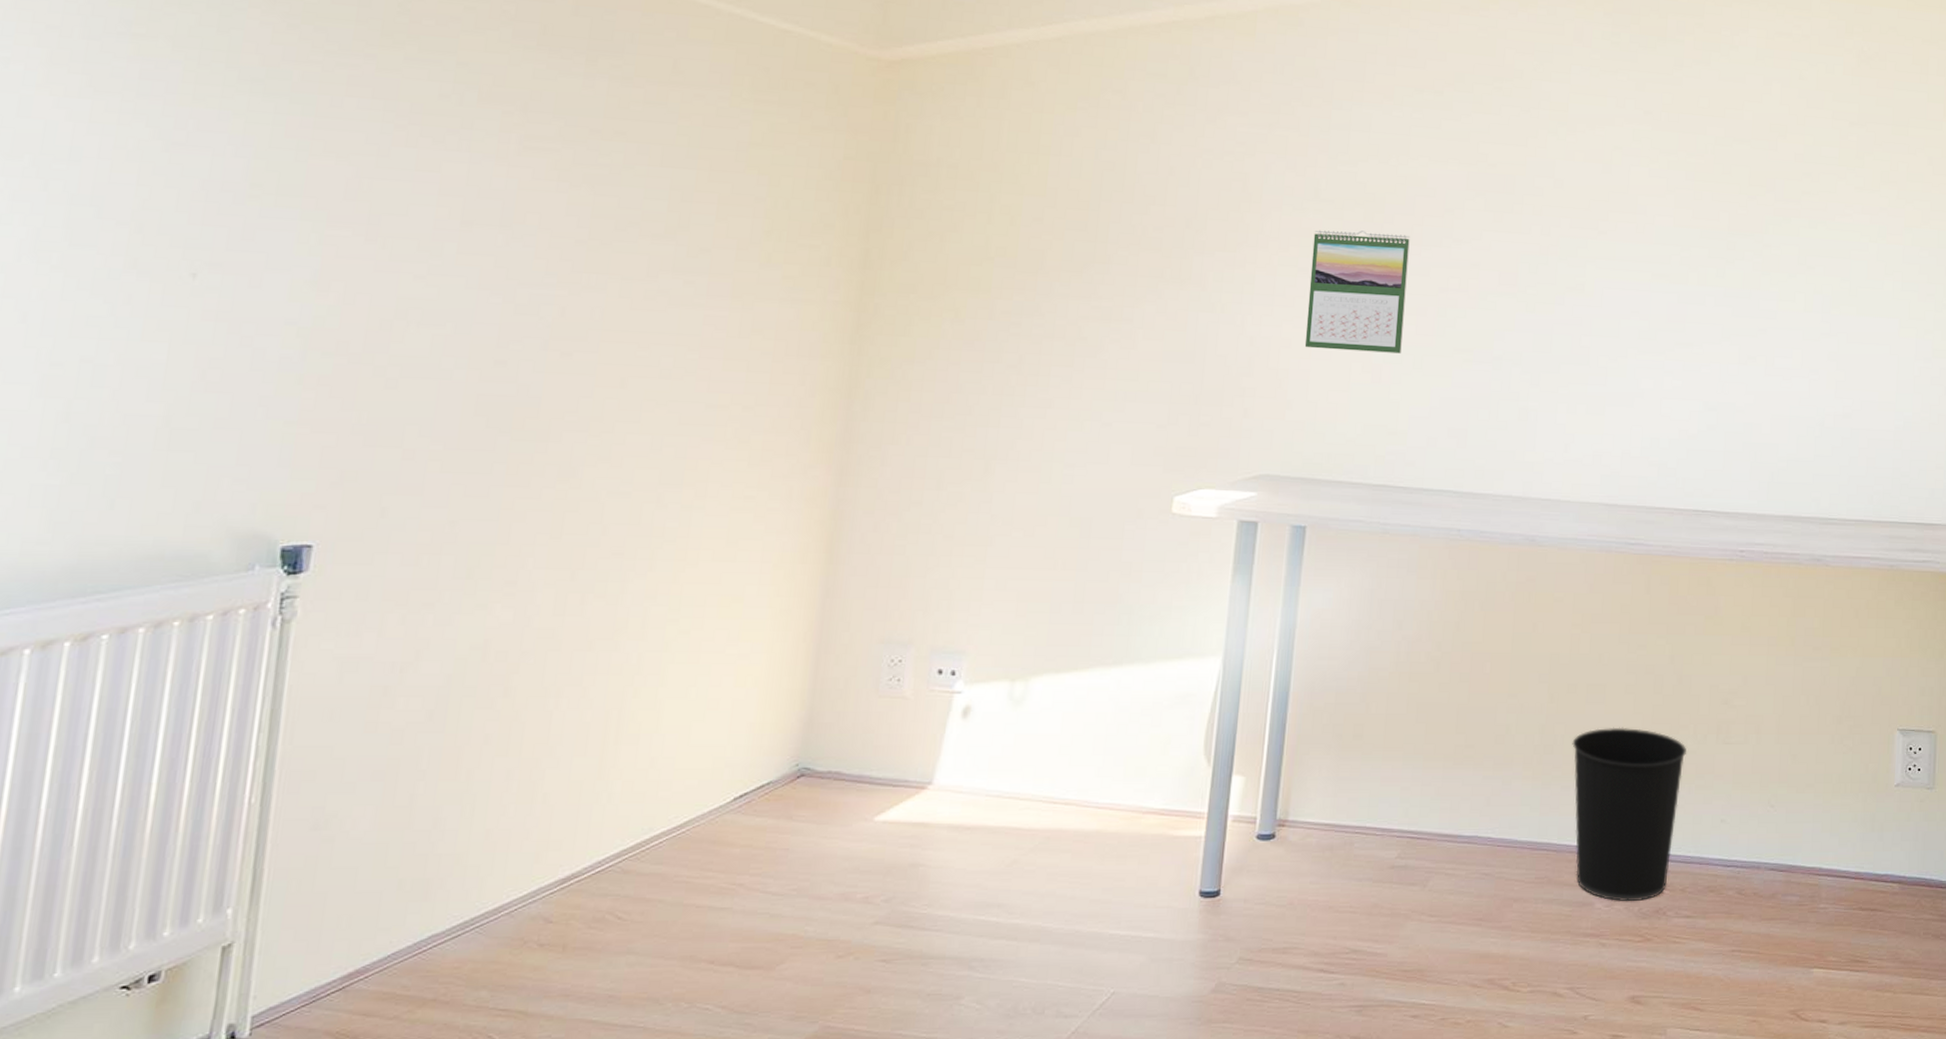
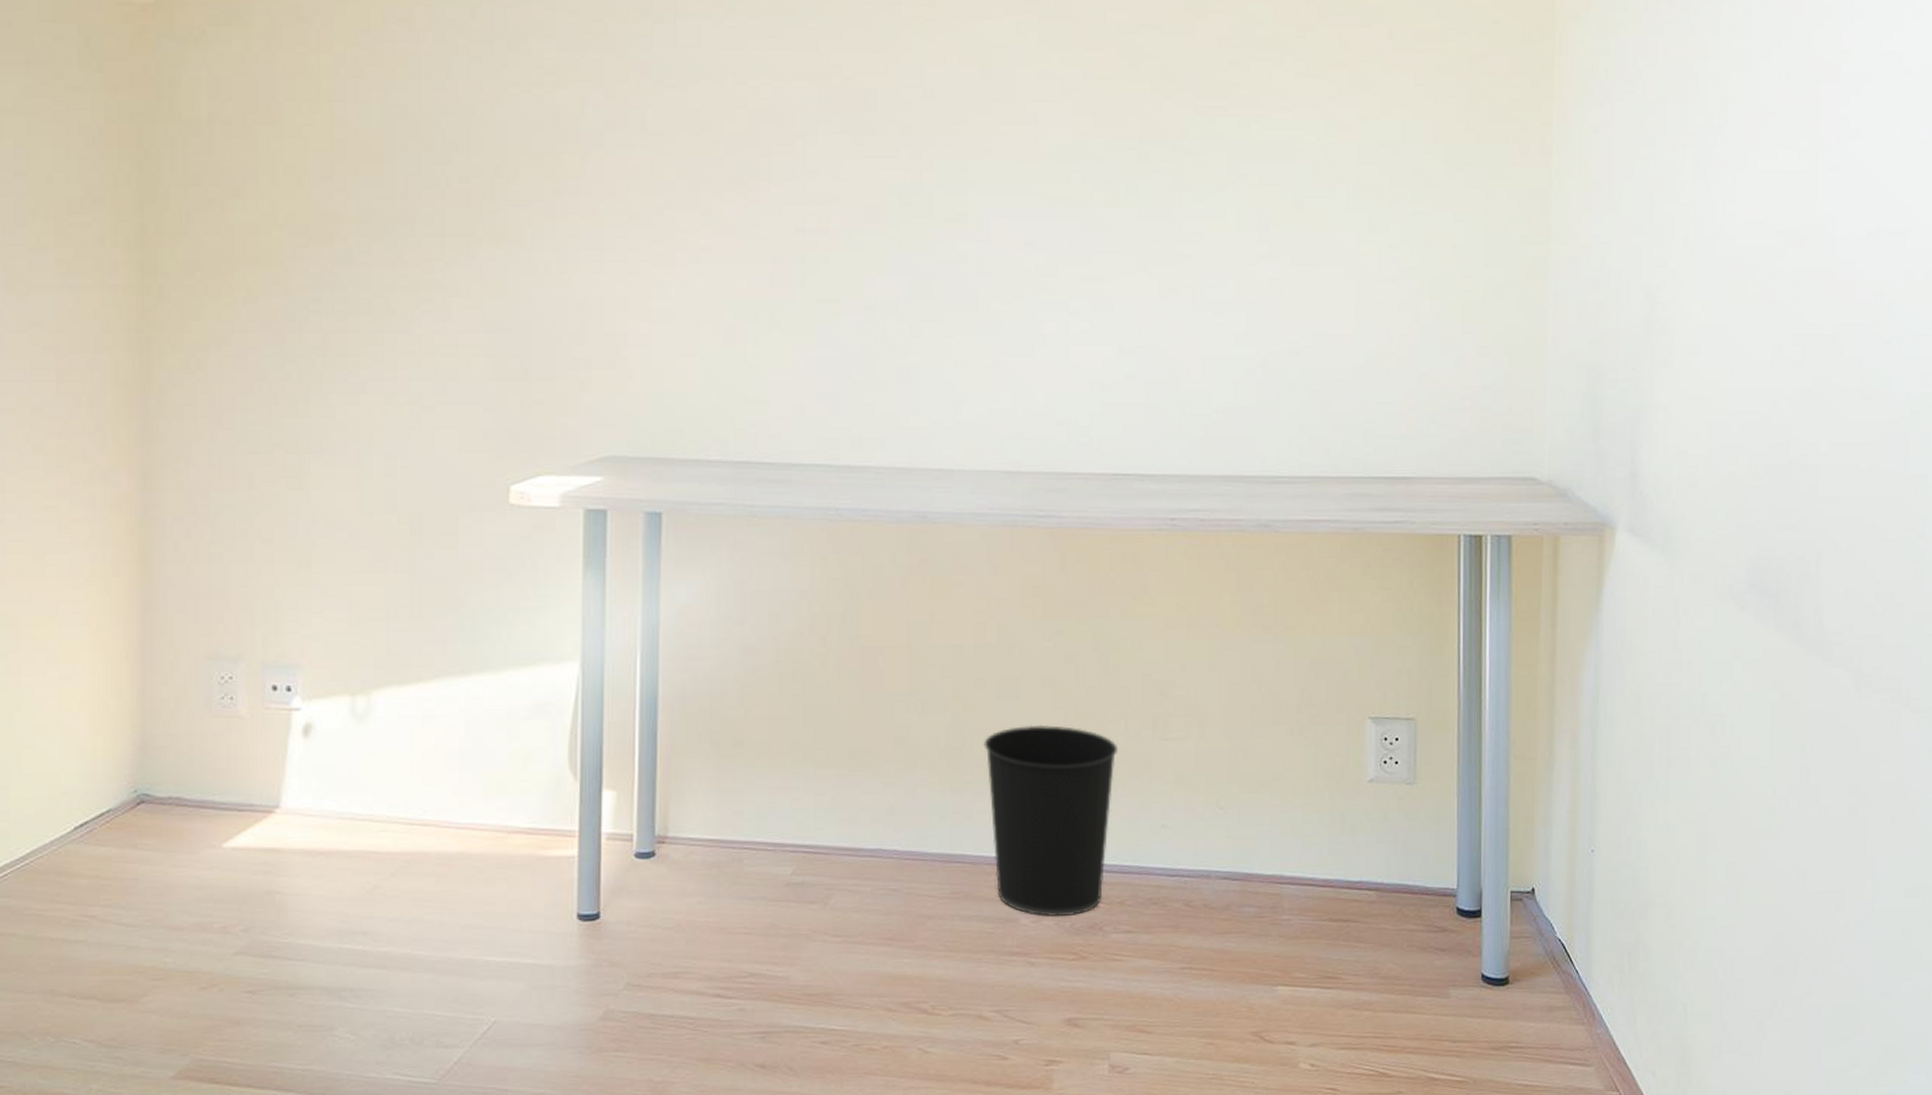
calendar: present [1304,230,1410,354] -> none [643,166,756,309]

